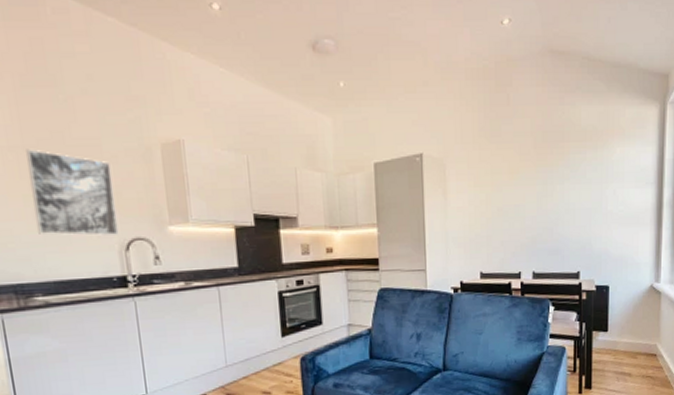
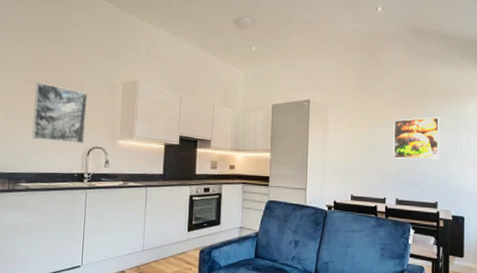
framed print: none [528,166,582,223] -> present [393,116,440,159]

